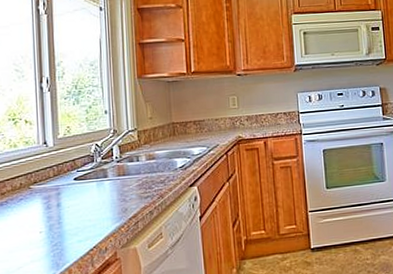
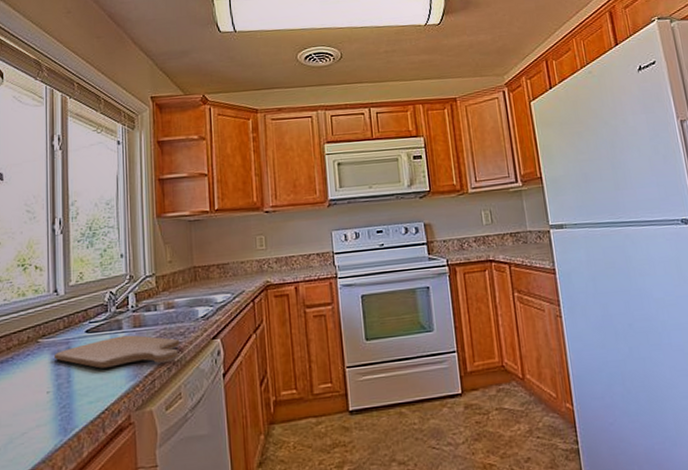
chopping board: none [46,182,161,212] -> present [54,335,181,369]

